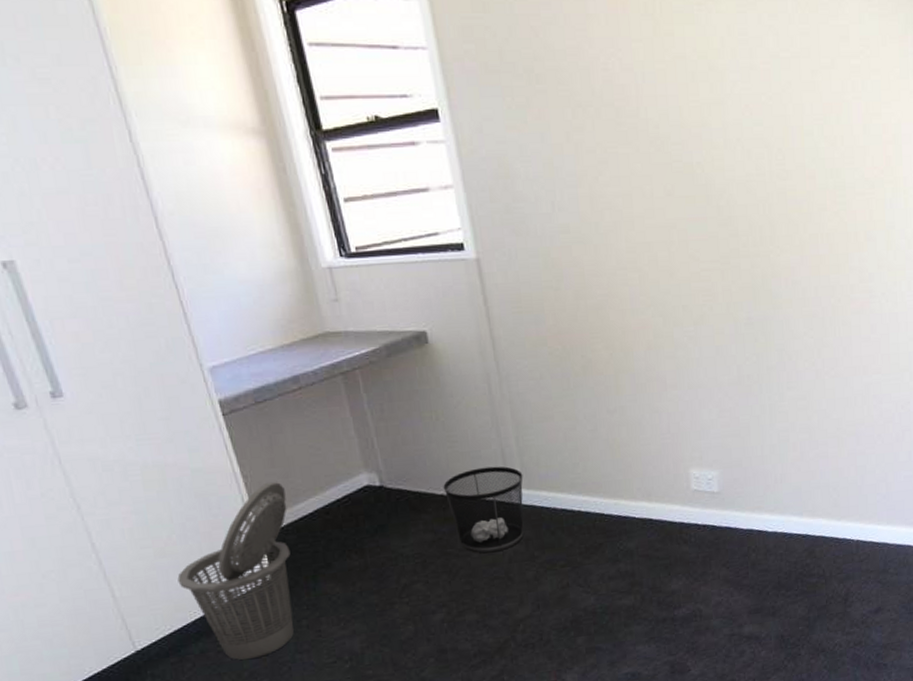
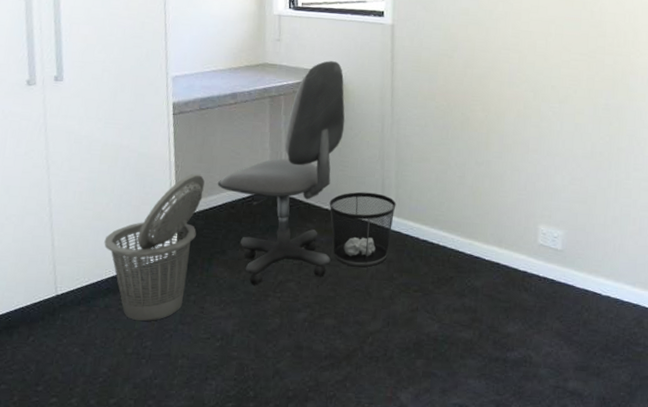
office chair: none [301,316,459,595] -> present [217,60,345,285]

